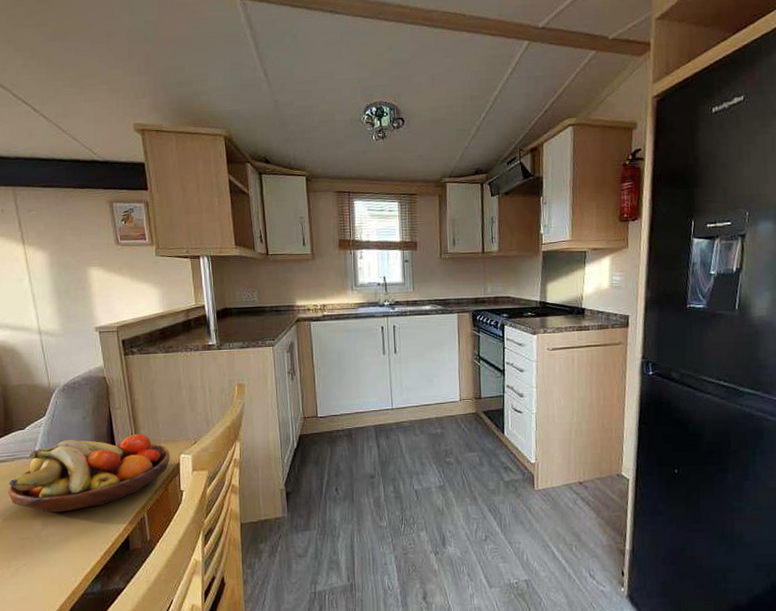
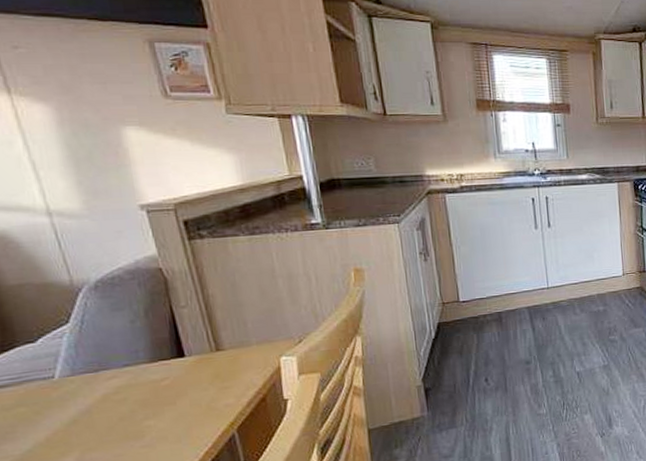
fruit bowl: present [7,434,170,512] -> none [14,336,266,445]

